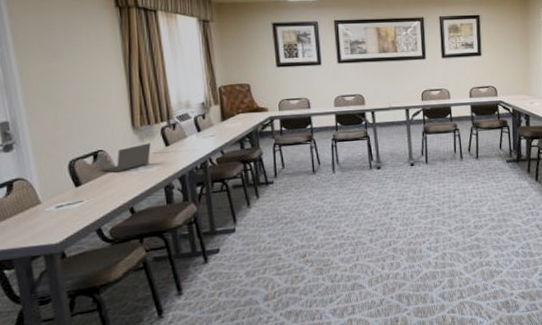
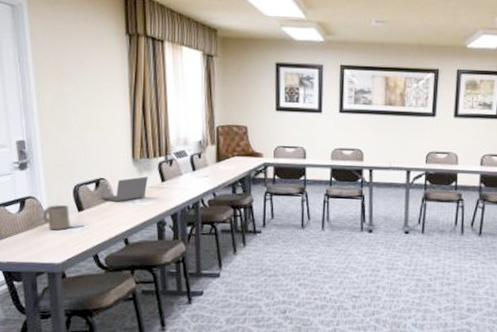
mug: none [35,182,69,210] -> present [44,205,71,231]

